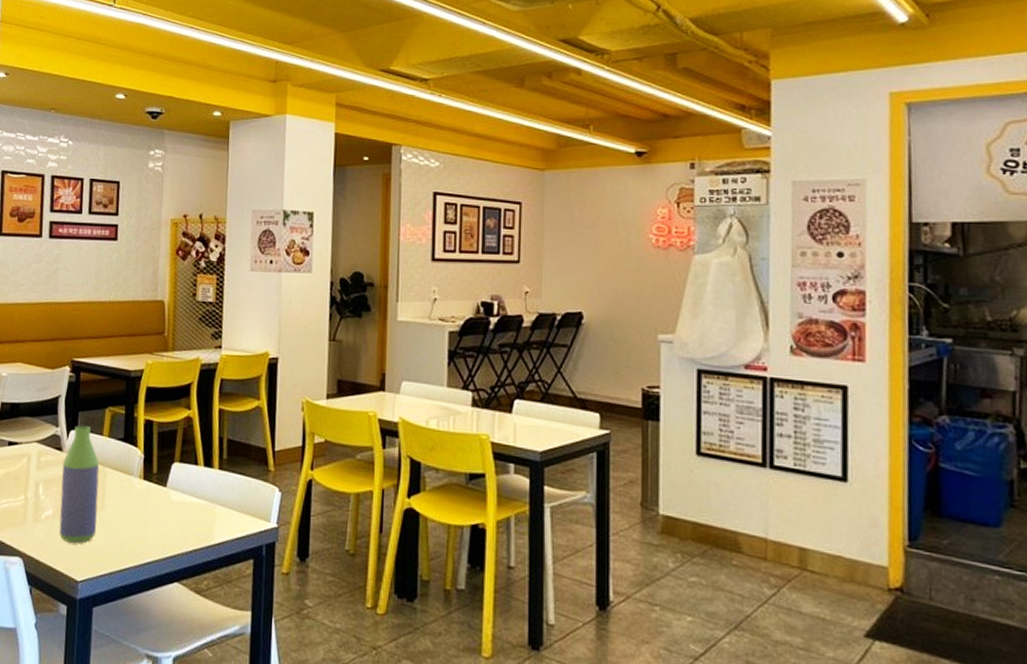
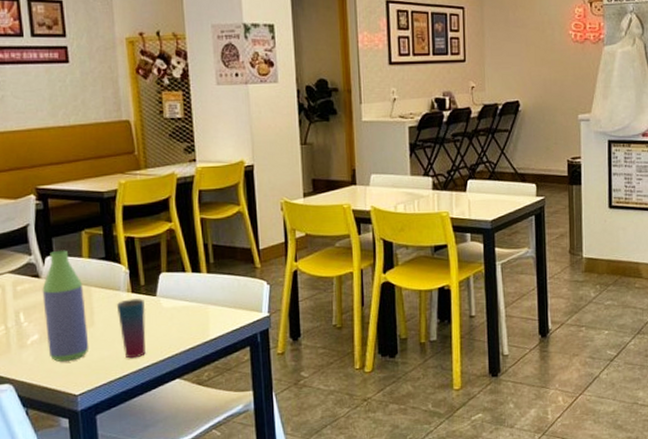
cup: none [127,486,155,552] -> present [116,298,146,359]

